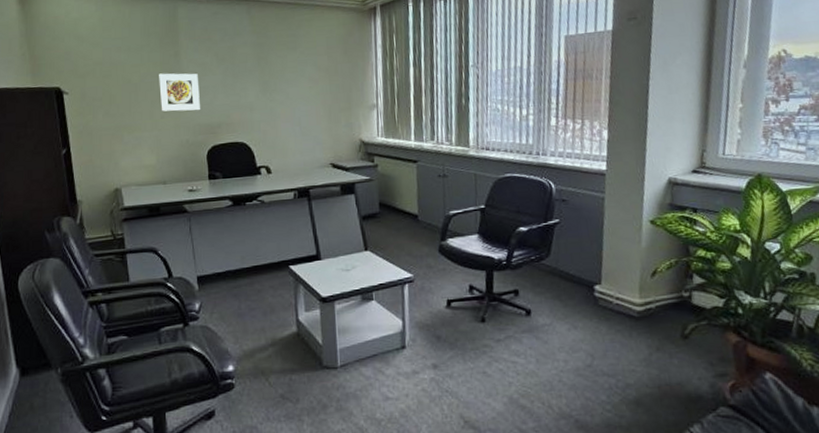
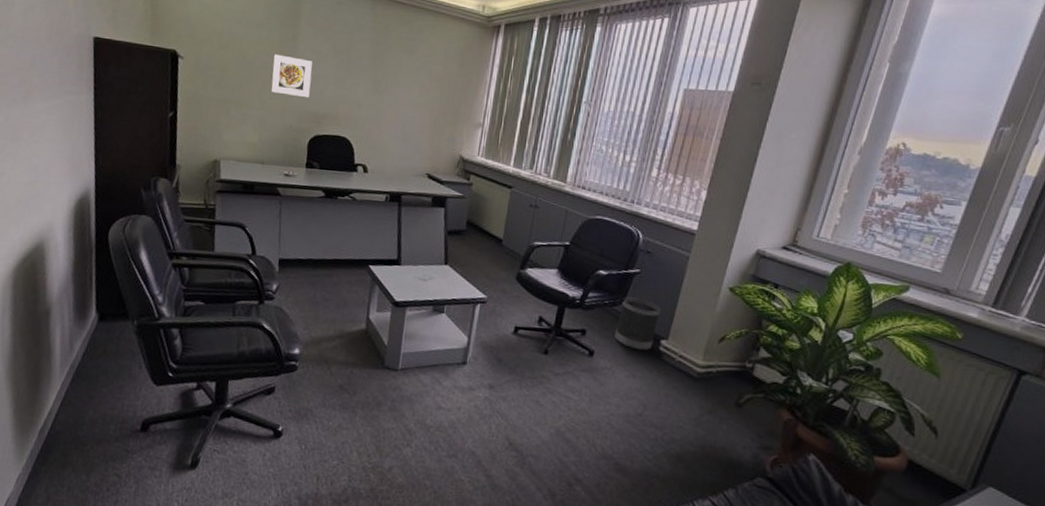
wastebasket: none [547,248,589,301] -> present [614,297,661,351]

